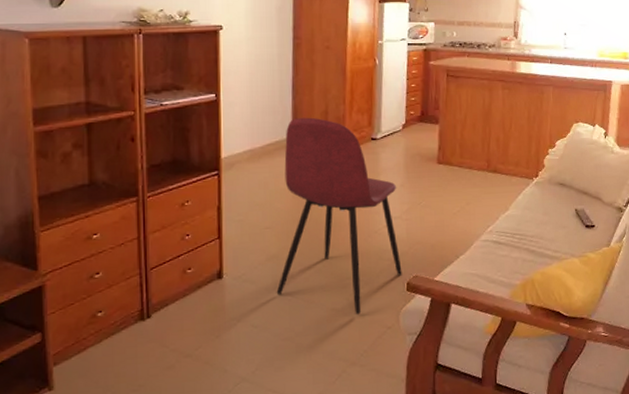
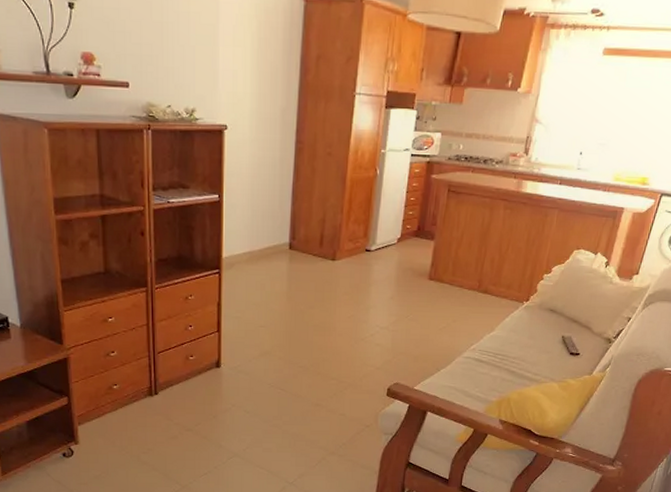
dining chair: present [276,117,402,314] -> none [267,224,387,411]

